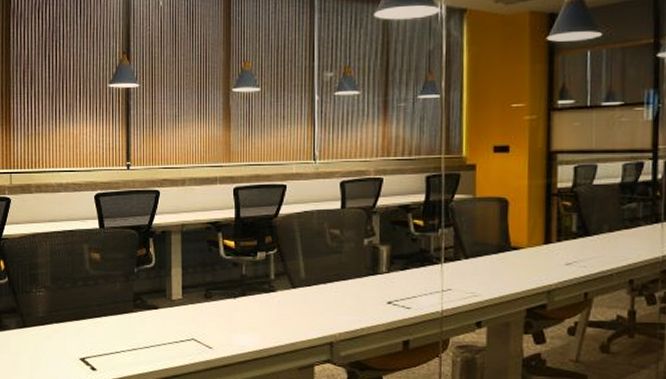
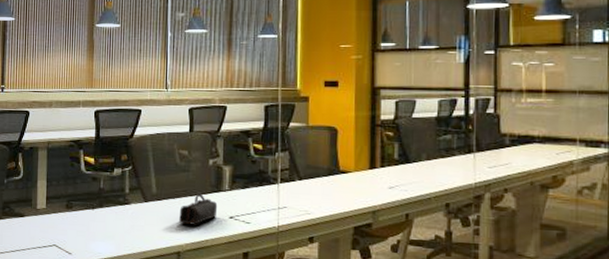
pencil case: none [331,277,374,312] -> present [179,193,218,225]

